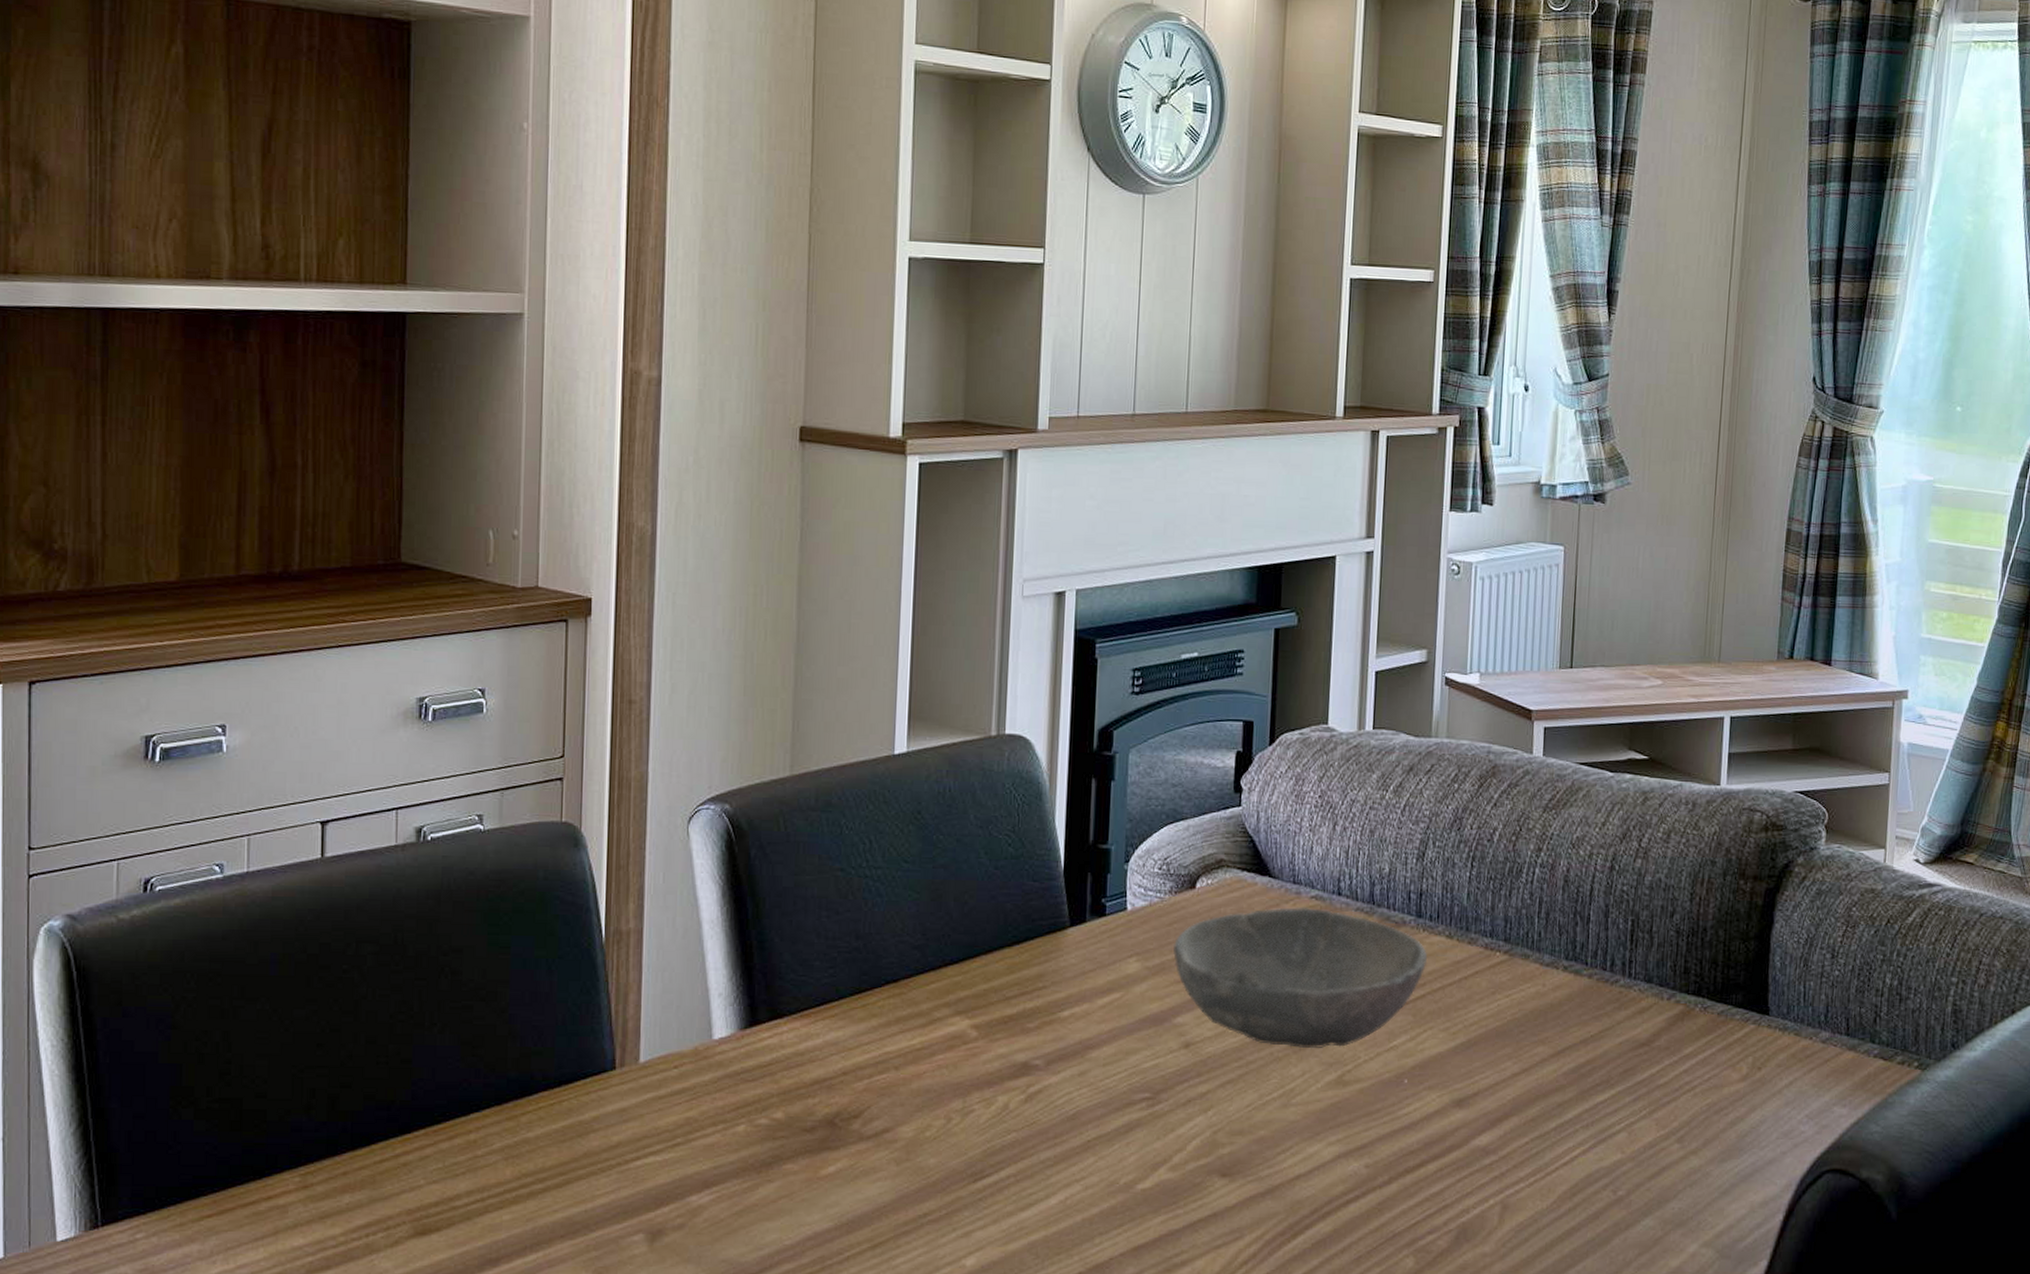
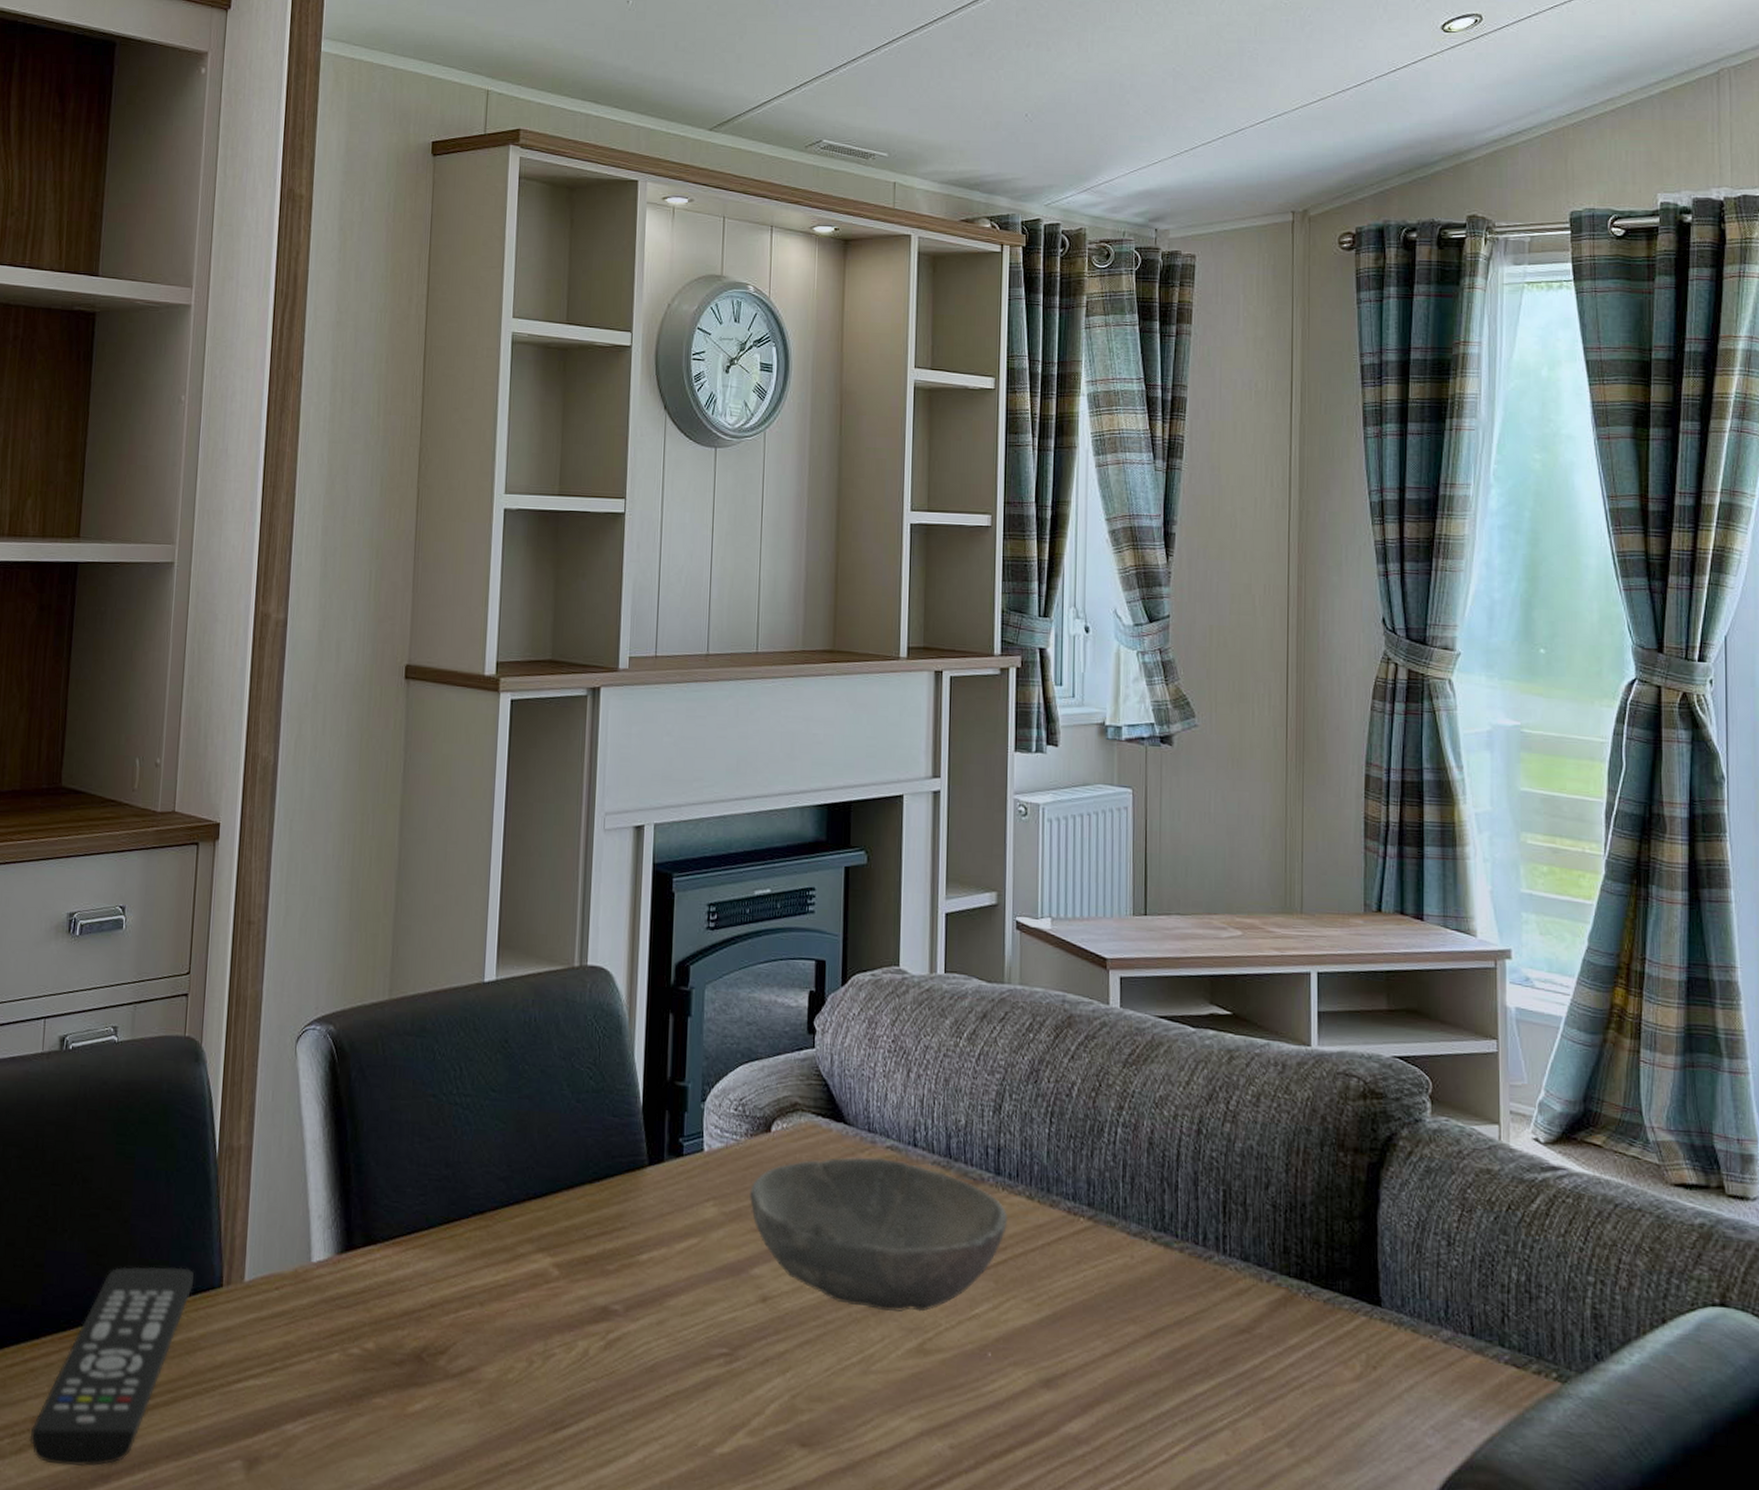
remote control: none [406,1053,583,1254] -> present [29,1266,194,1467]

